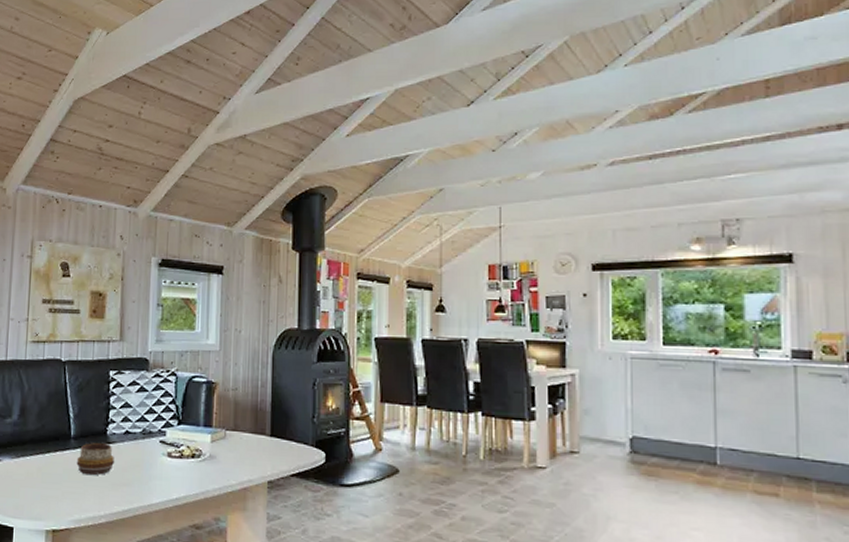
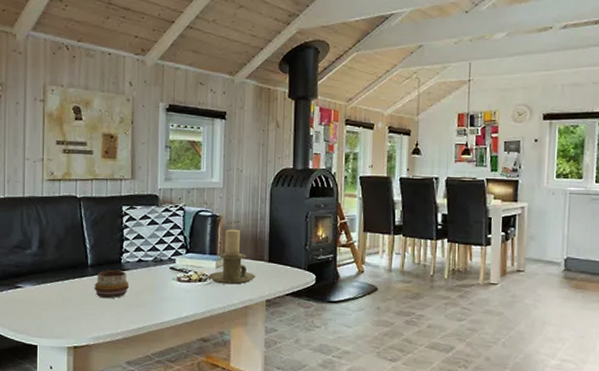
candle holder: none [201,397,257,462] -> present [207,229,256,285]

